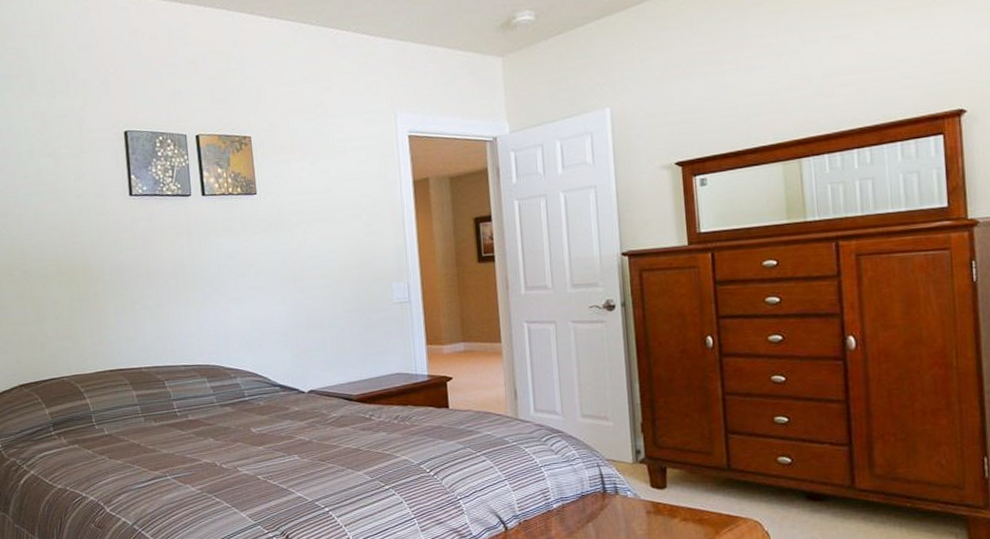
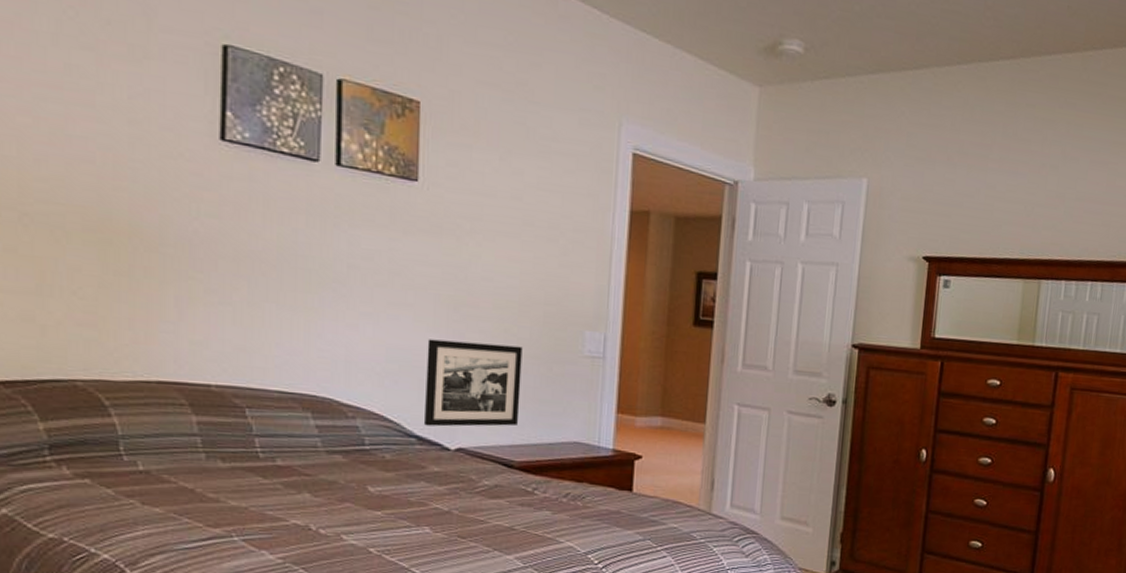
picture frame: none [278,304,352,376] -> present [423,339,523,427]

